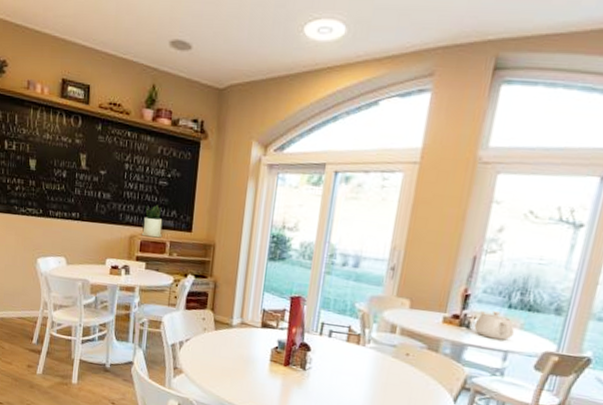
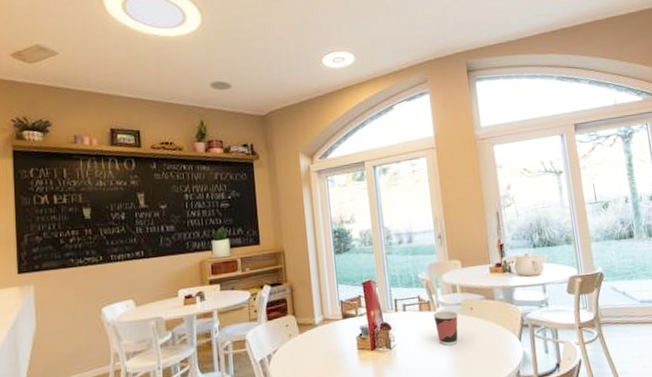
cup: none [359,347,389,386] -> present [433,310,458,346]

